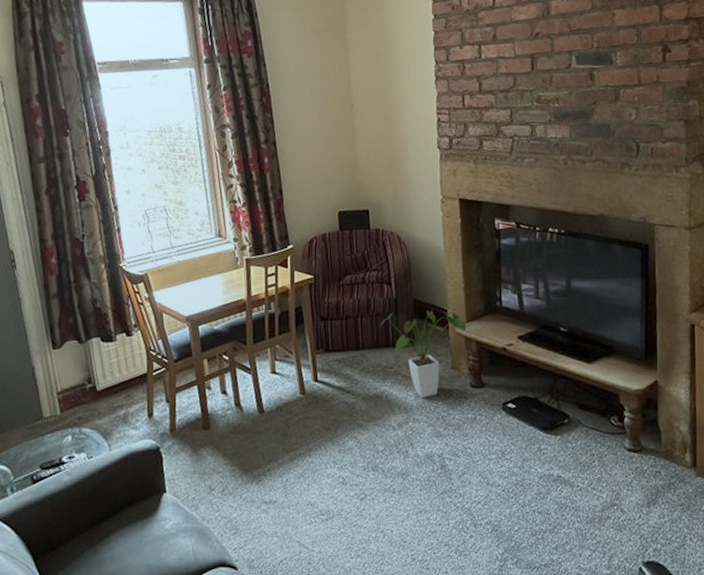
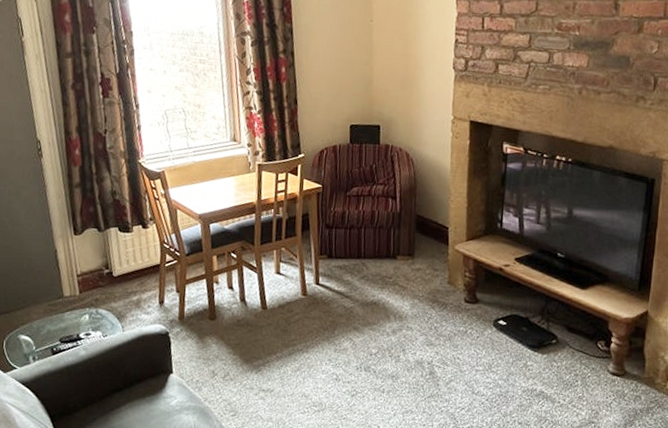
house plant: present [381,310,467,398] -> none [383,226,466,309]

